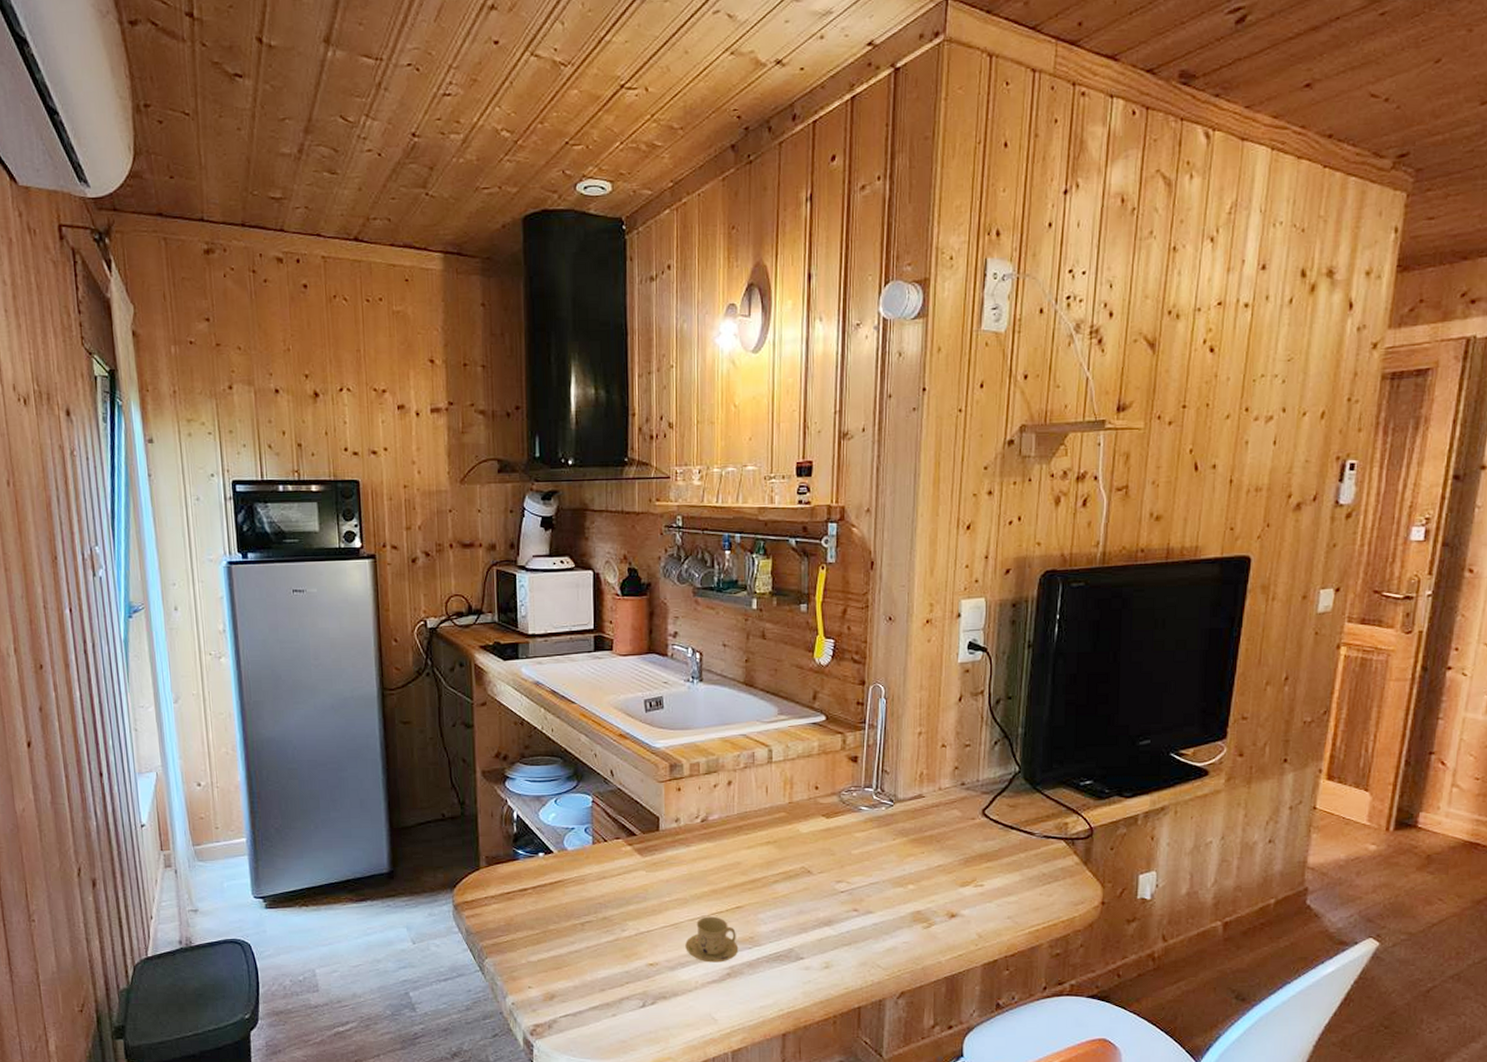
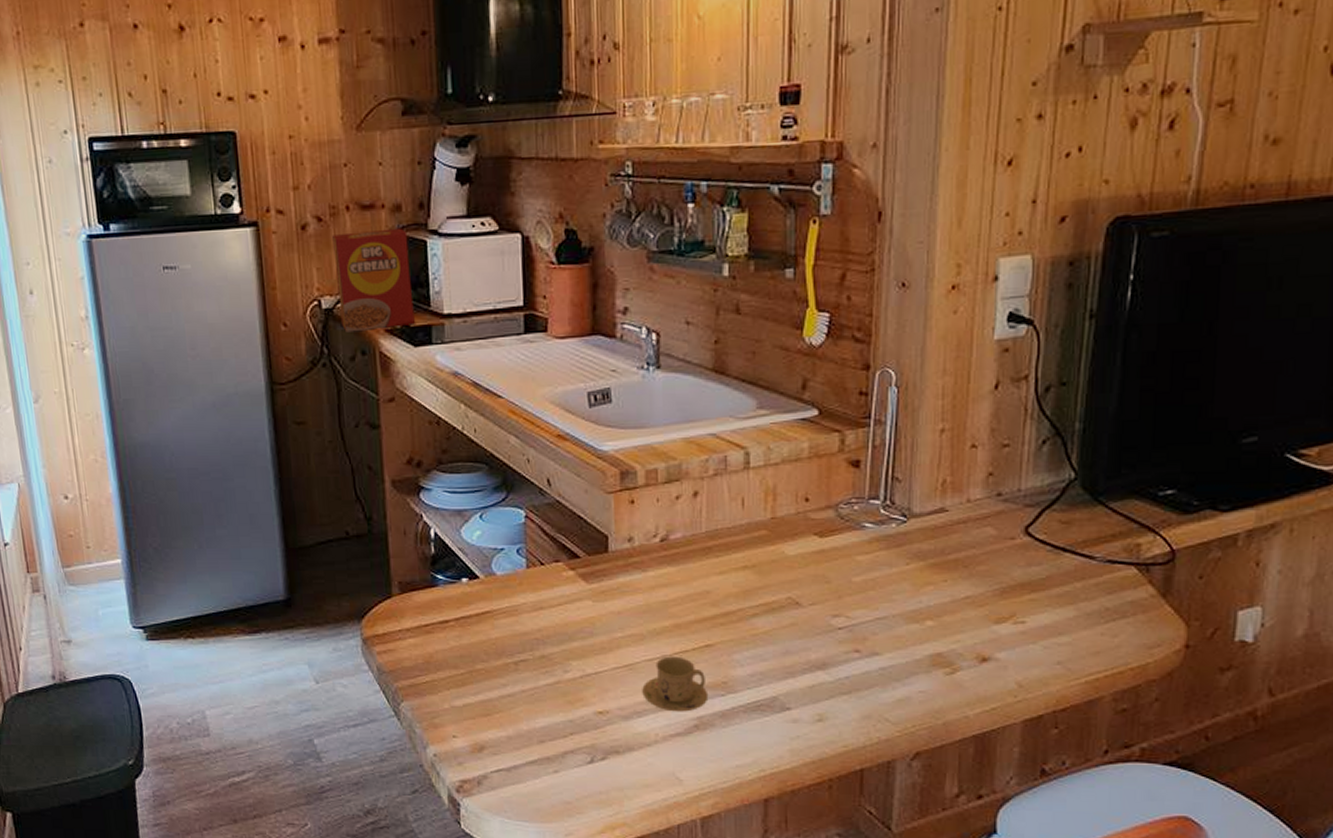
cereal box: none [438,563,505,648] -> present [332,228,415,333]

